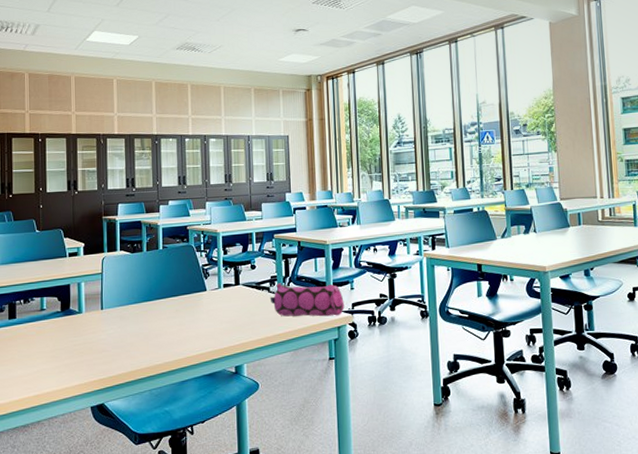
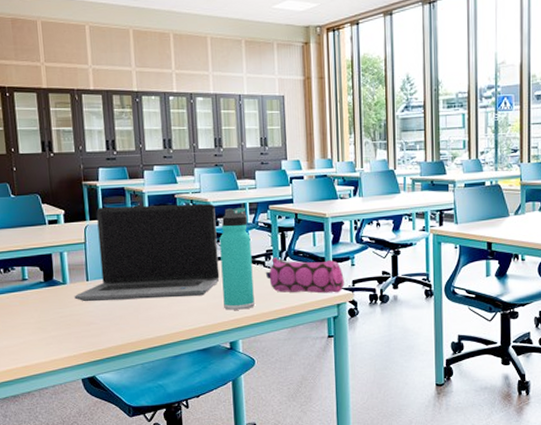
laptop computer: none [88,234,227,330] -> present [74,204,220,302]
thermos bottle: none [227,237,259,335] -> present [219,208,255,310]

